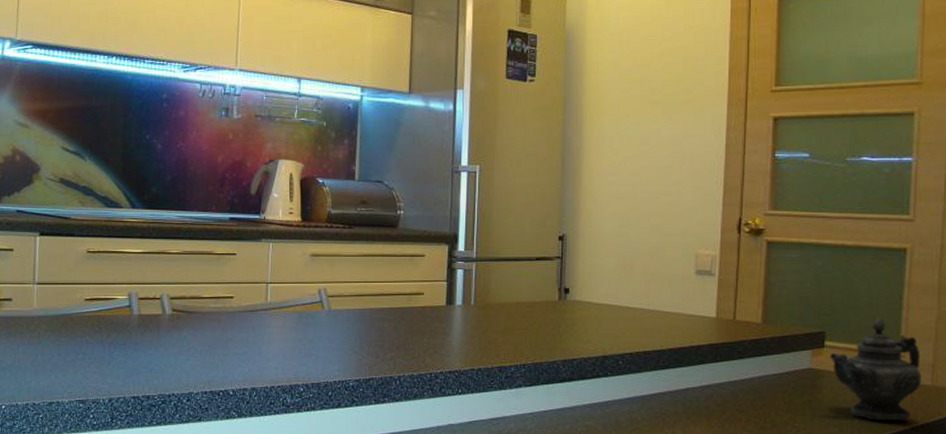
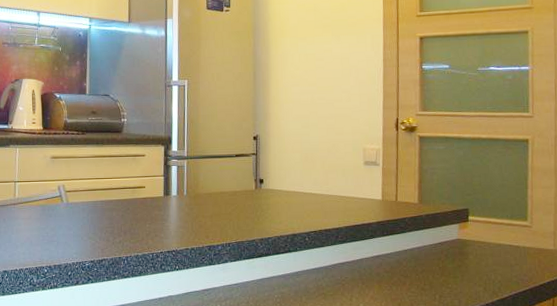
teapot: present [830,316,922,420] -> none [473,195,546,279]

